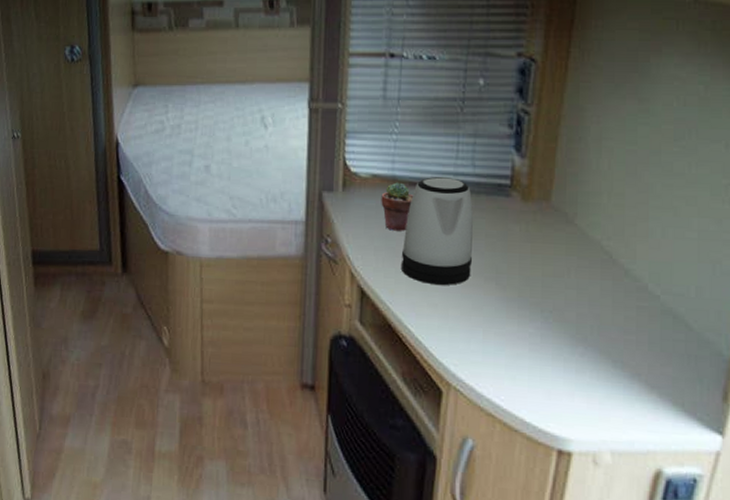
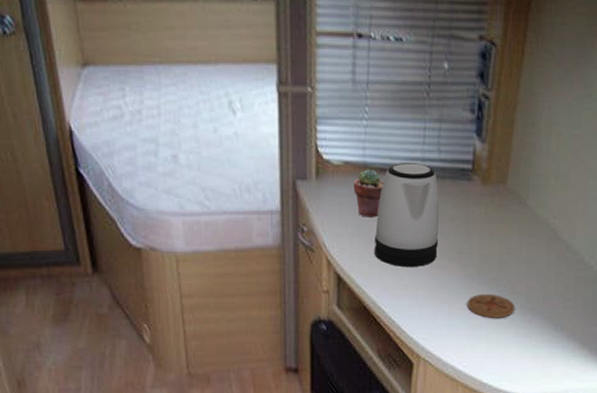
coaster: none [505,319,564,349] -> present [467,293,516,319]

